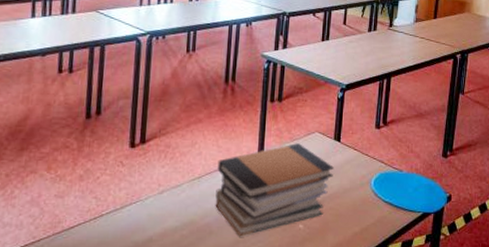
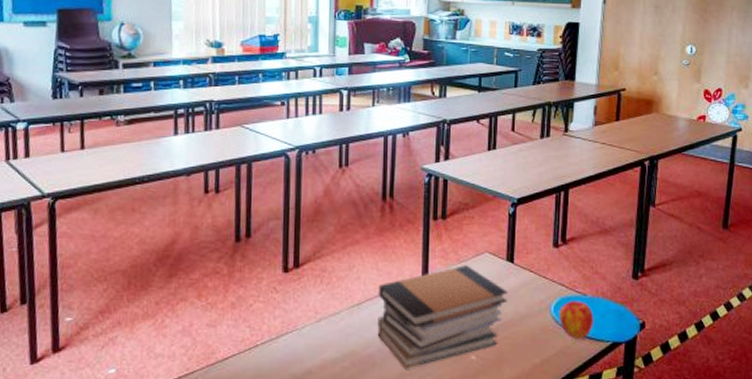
apple: none [378,176,408,210] -> present [559,301,594,340]

